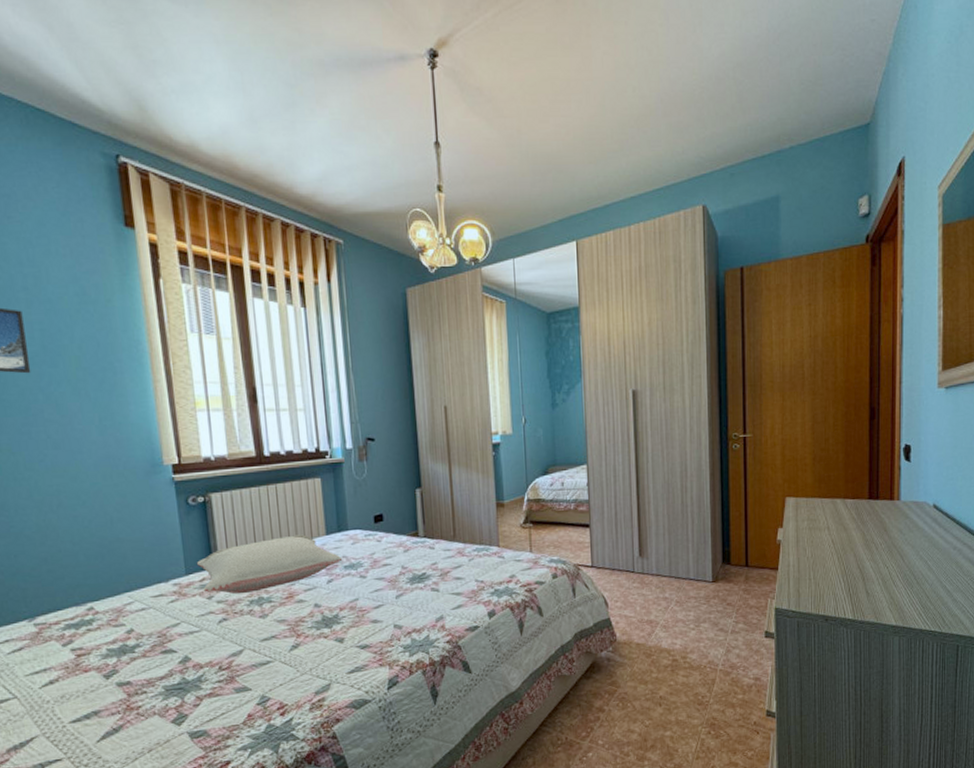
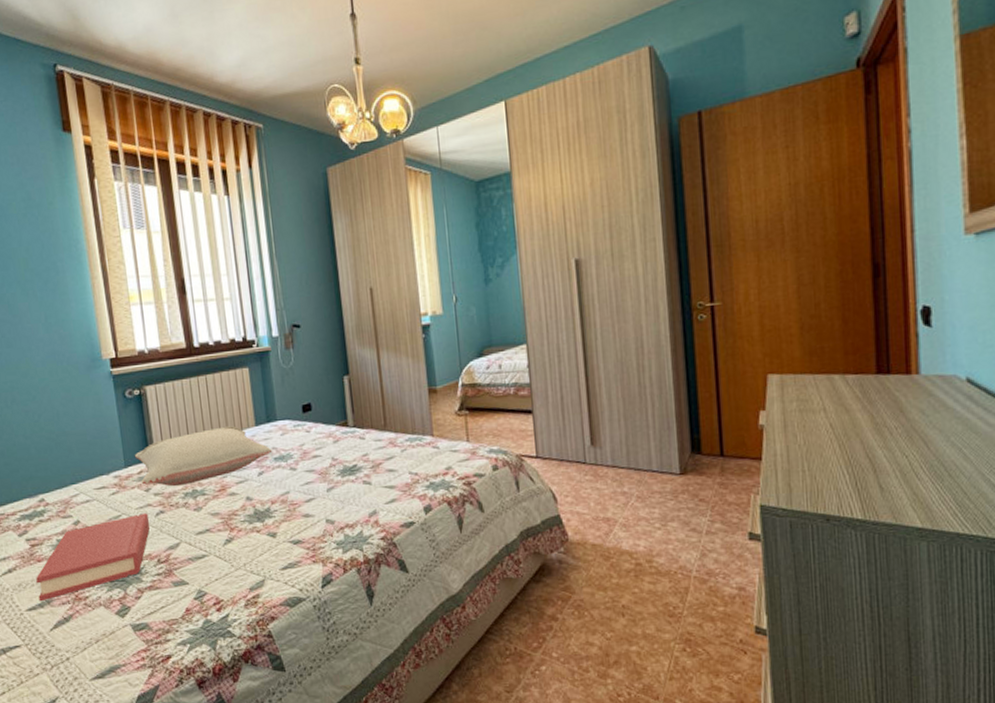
hardback book: none [82,621,211,713] -> present [36,513,150,602]

